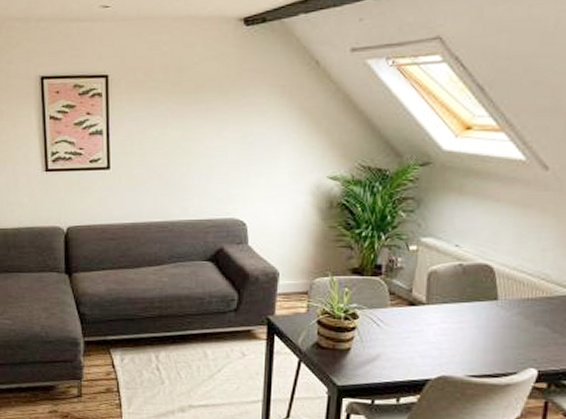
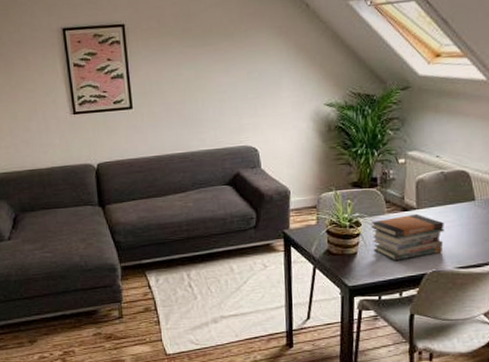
book stack: none [370,309,458,362] -> present [371,213,444,261]

